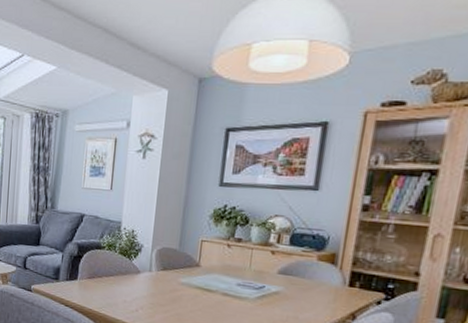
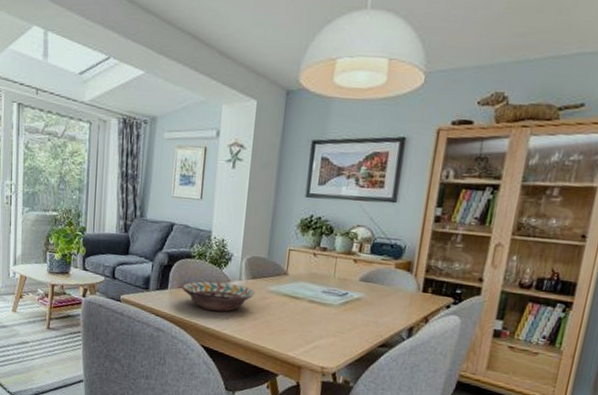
decorative bowl: none [91,272,166,304] -> present [181,281,255,312]

